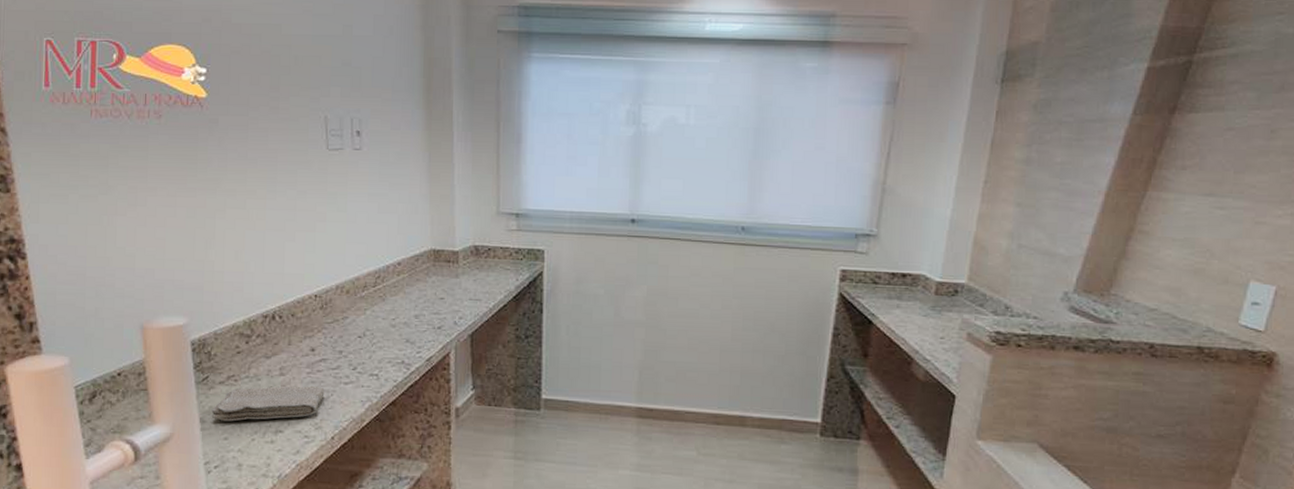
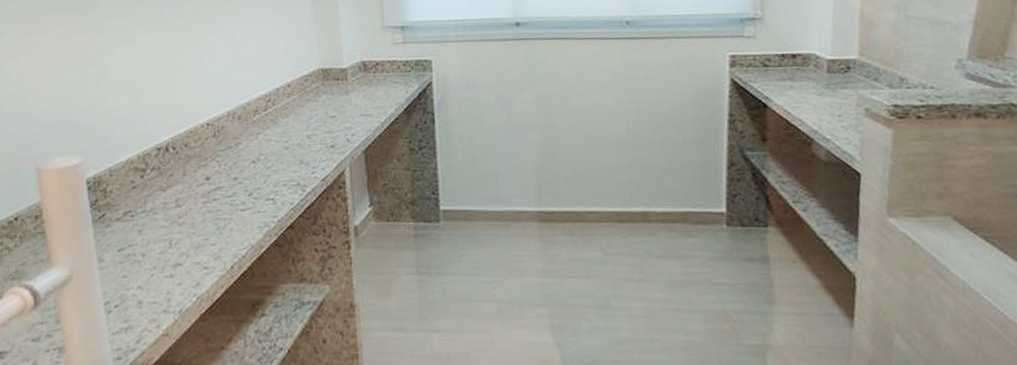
washcloth: present [211,385,325,422] -> none [109,215,222,259]

